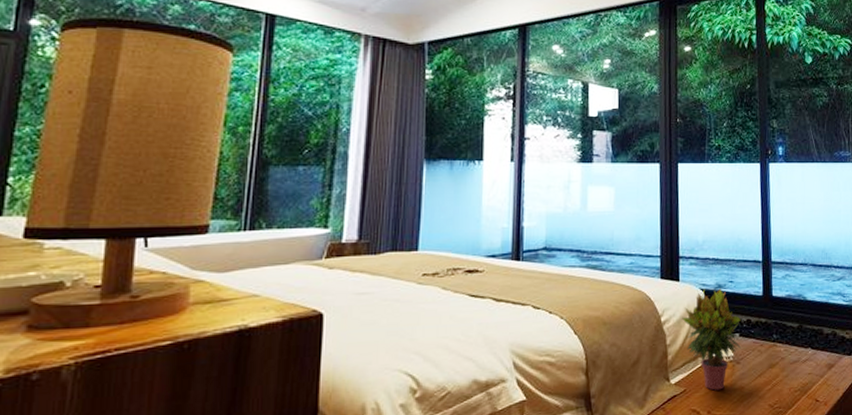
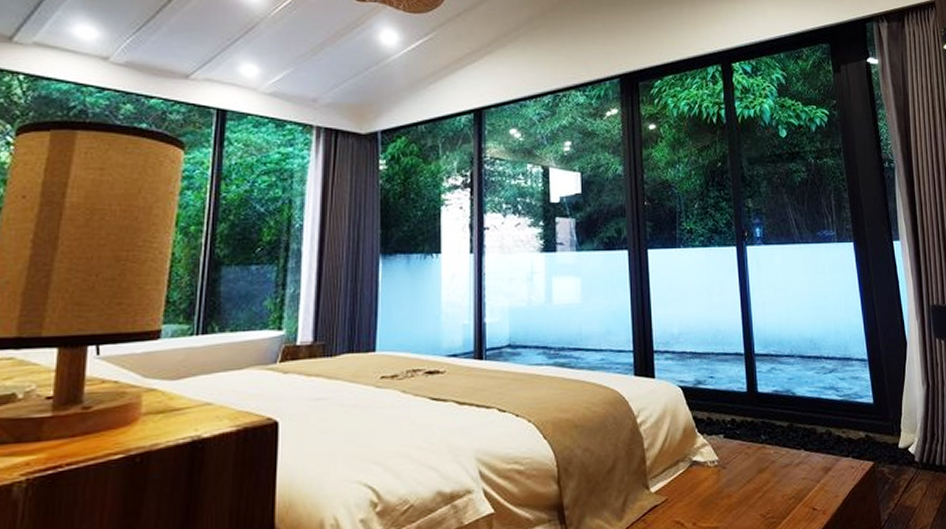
potted plant: present [682,288,742,391] -> none [660,384,726,499]

